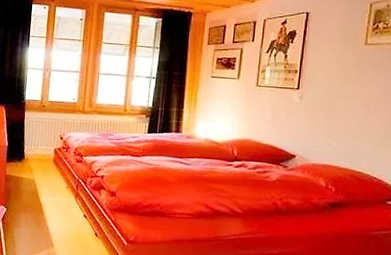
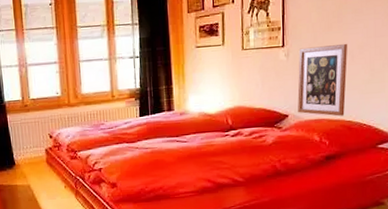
wall art: none [306,93,364,166] -> present [297,43,347,117]

